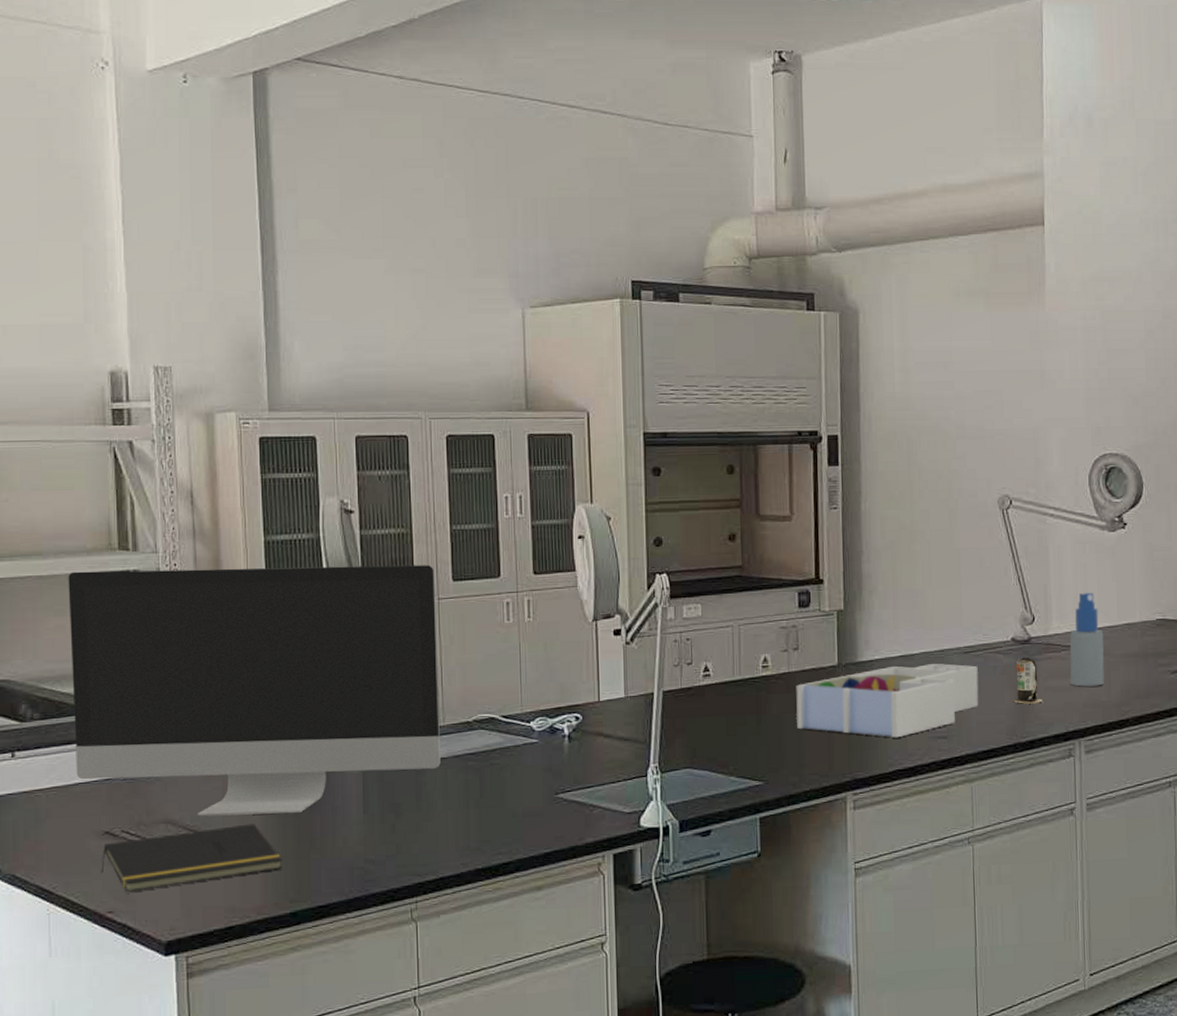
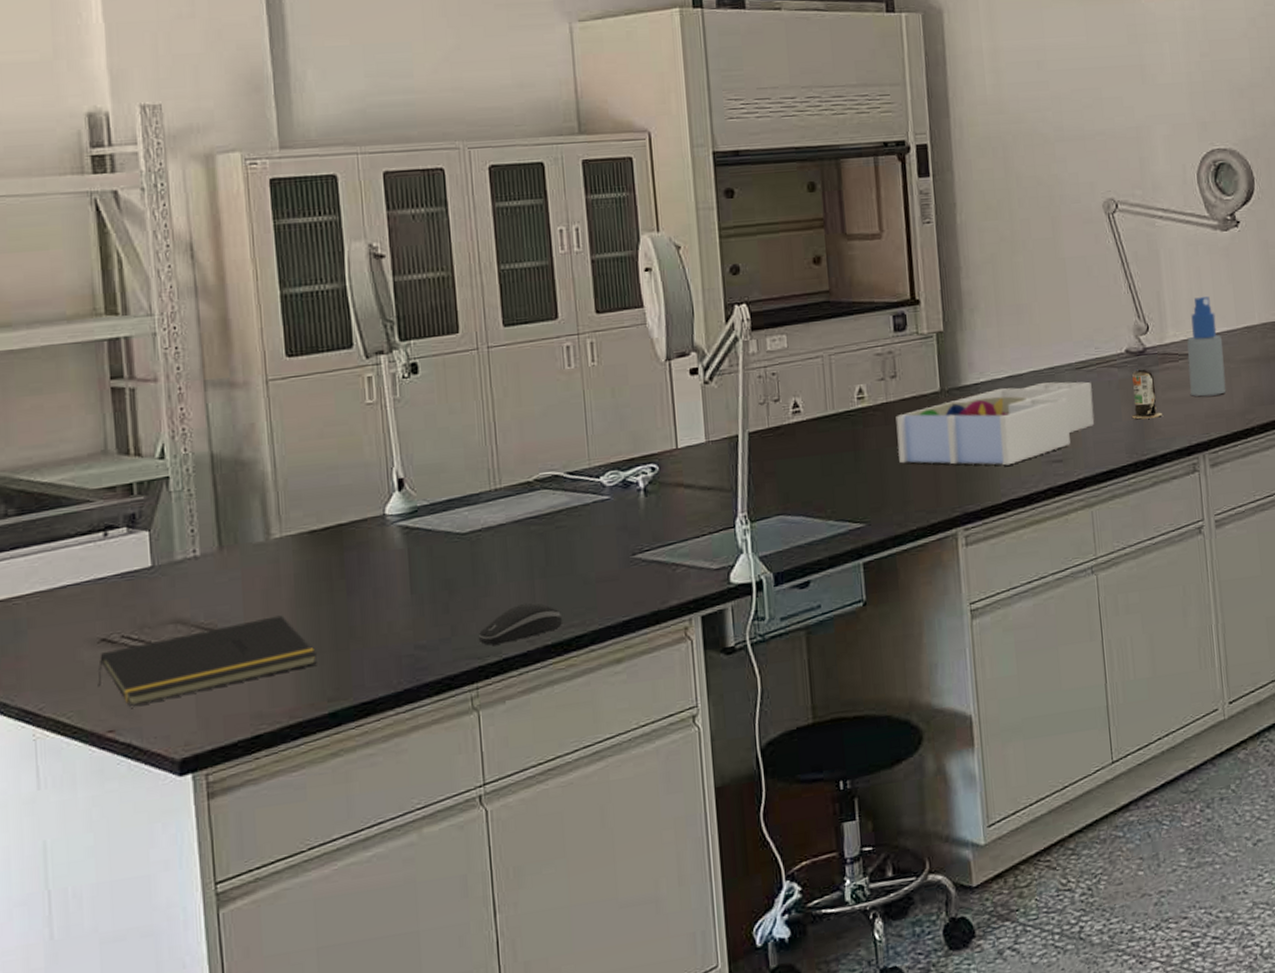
computer monitor: present [68,565,441,817] -> none [44,310,499,613]
computer mouse: none [419,829,493,865] -> present [478,602,563,646]

